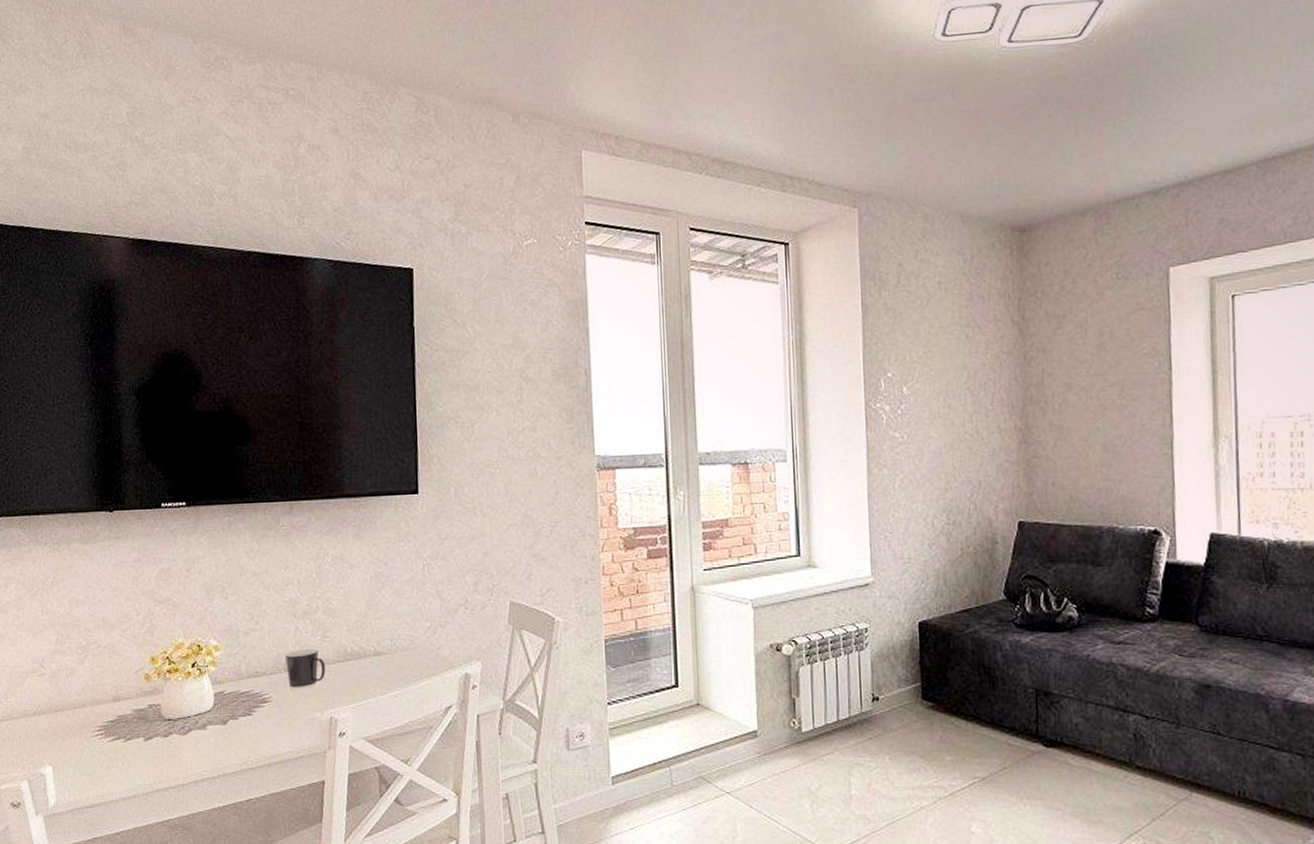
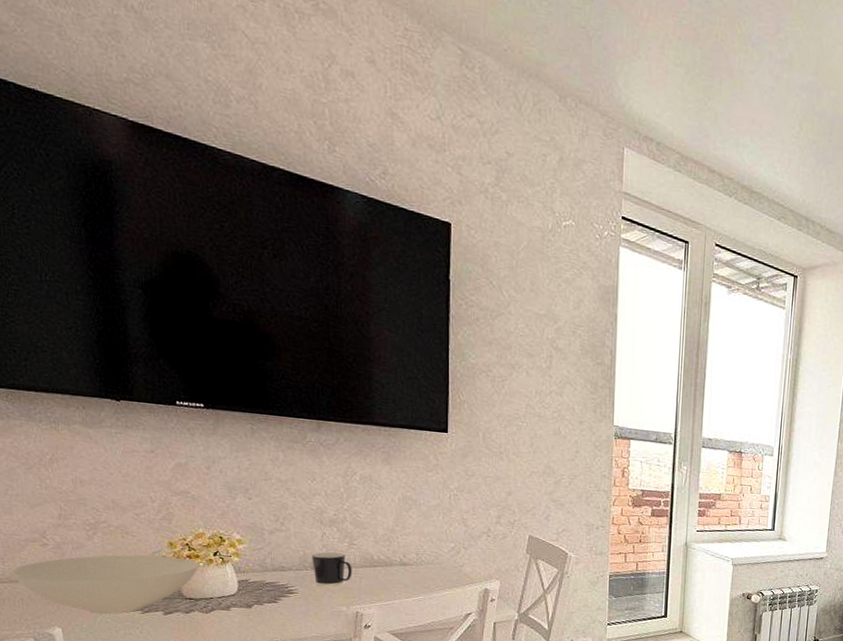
bowl: none [12,673,178,747] -> present [11,555,199,615]

